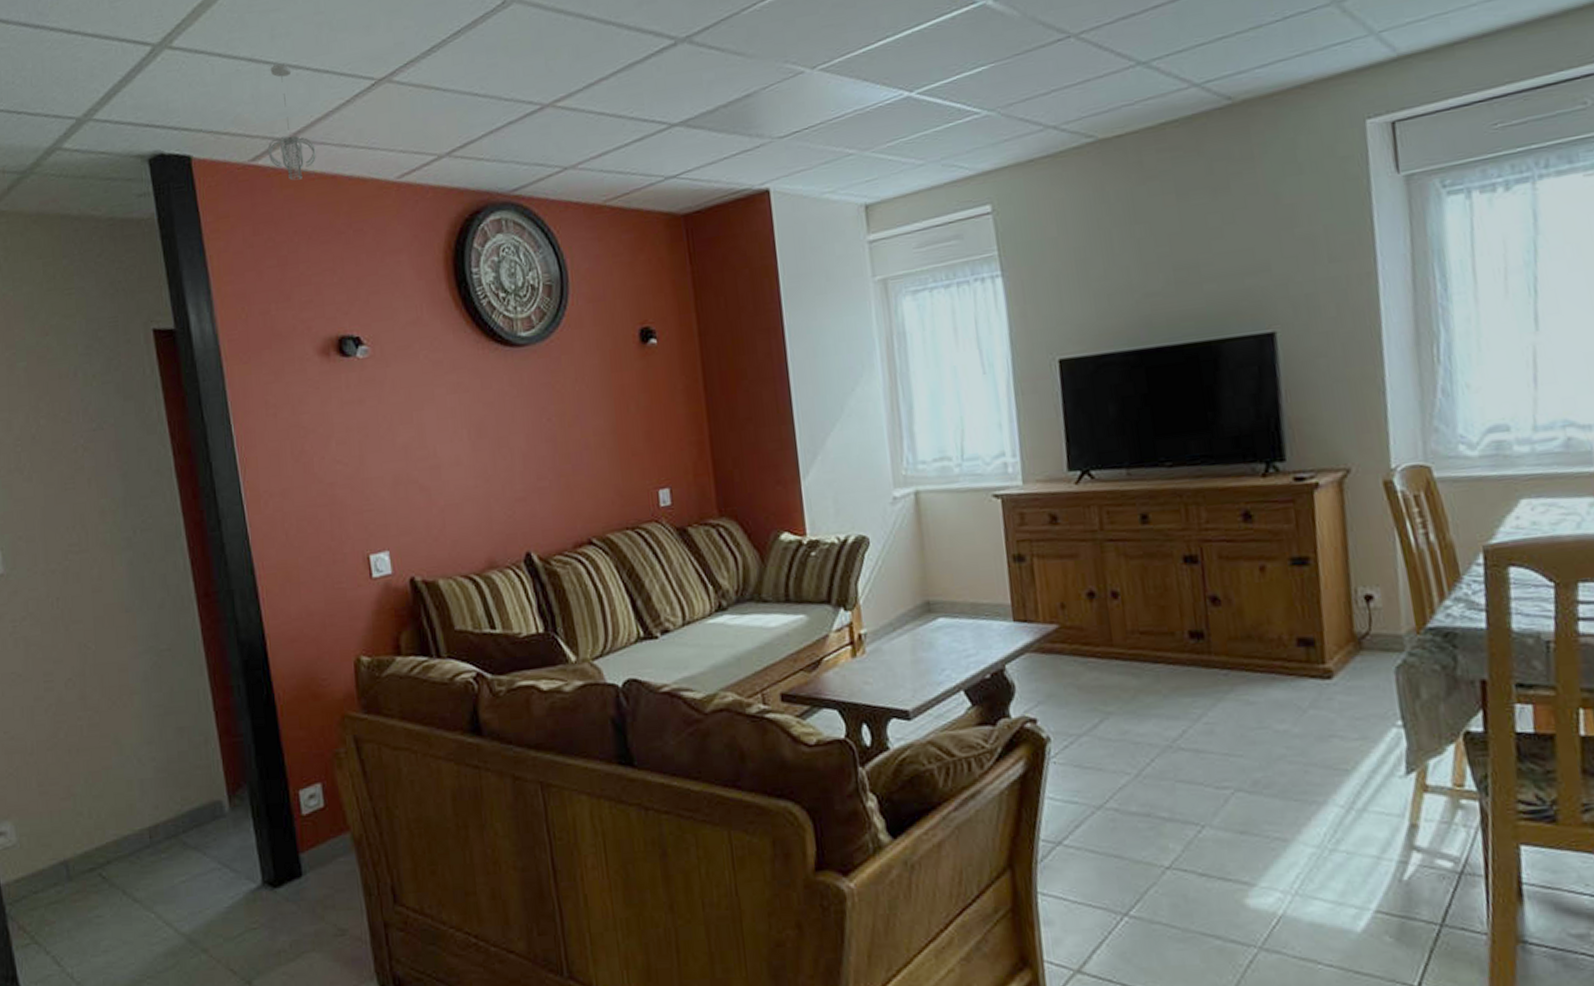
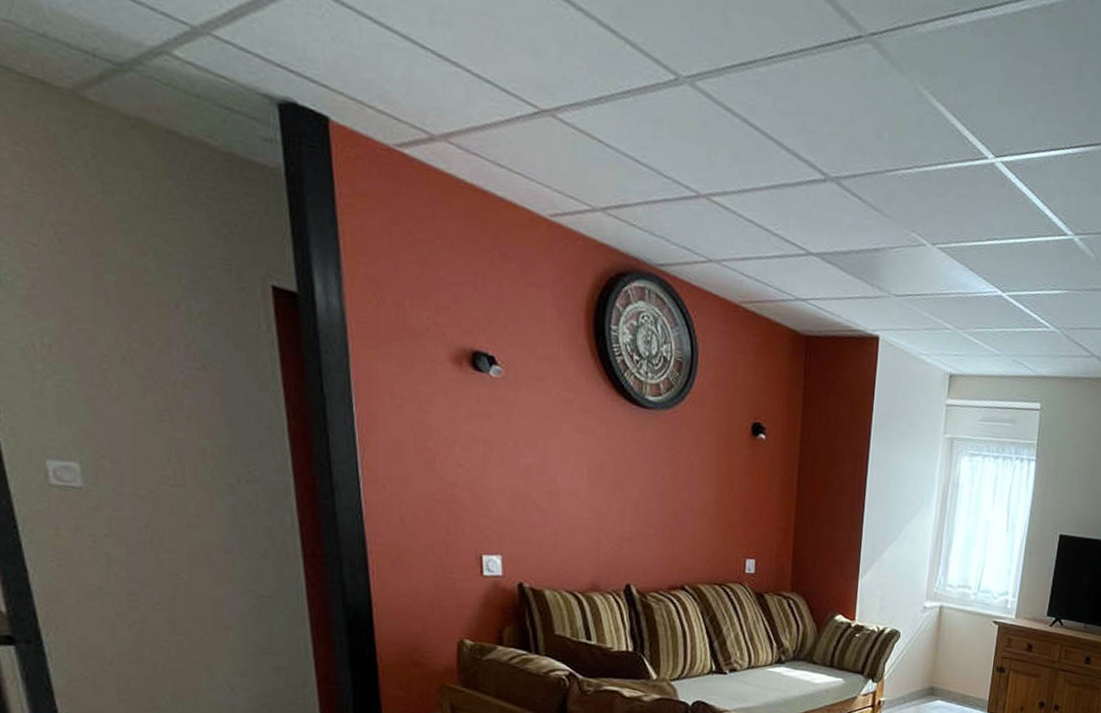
pendant light: present [267,64,316,181] -> none [416,53,468,184]

